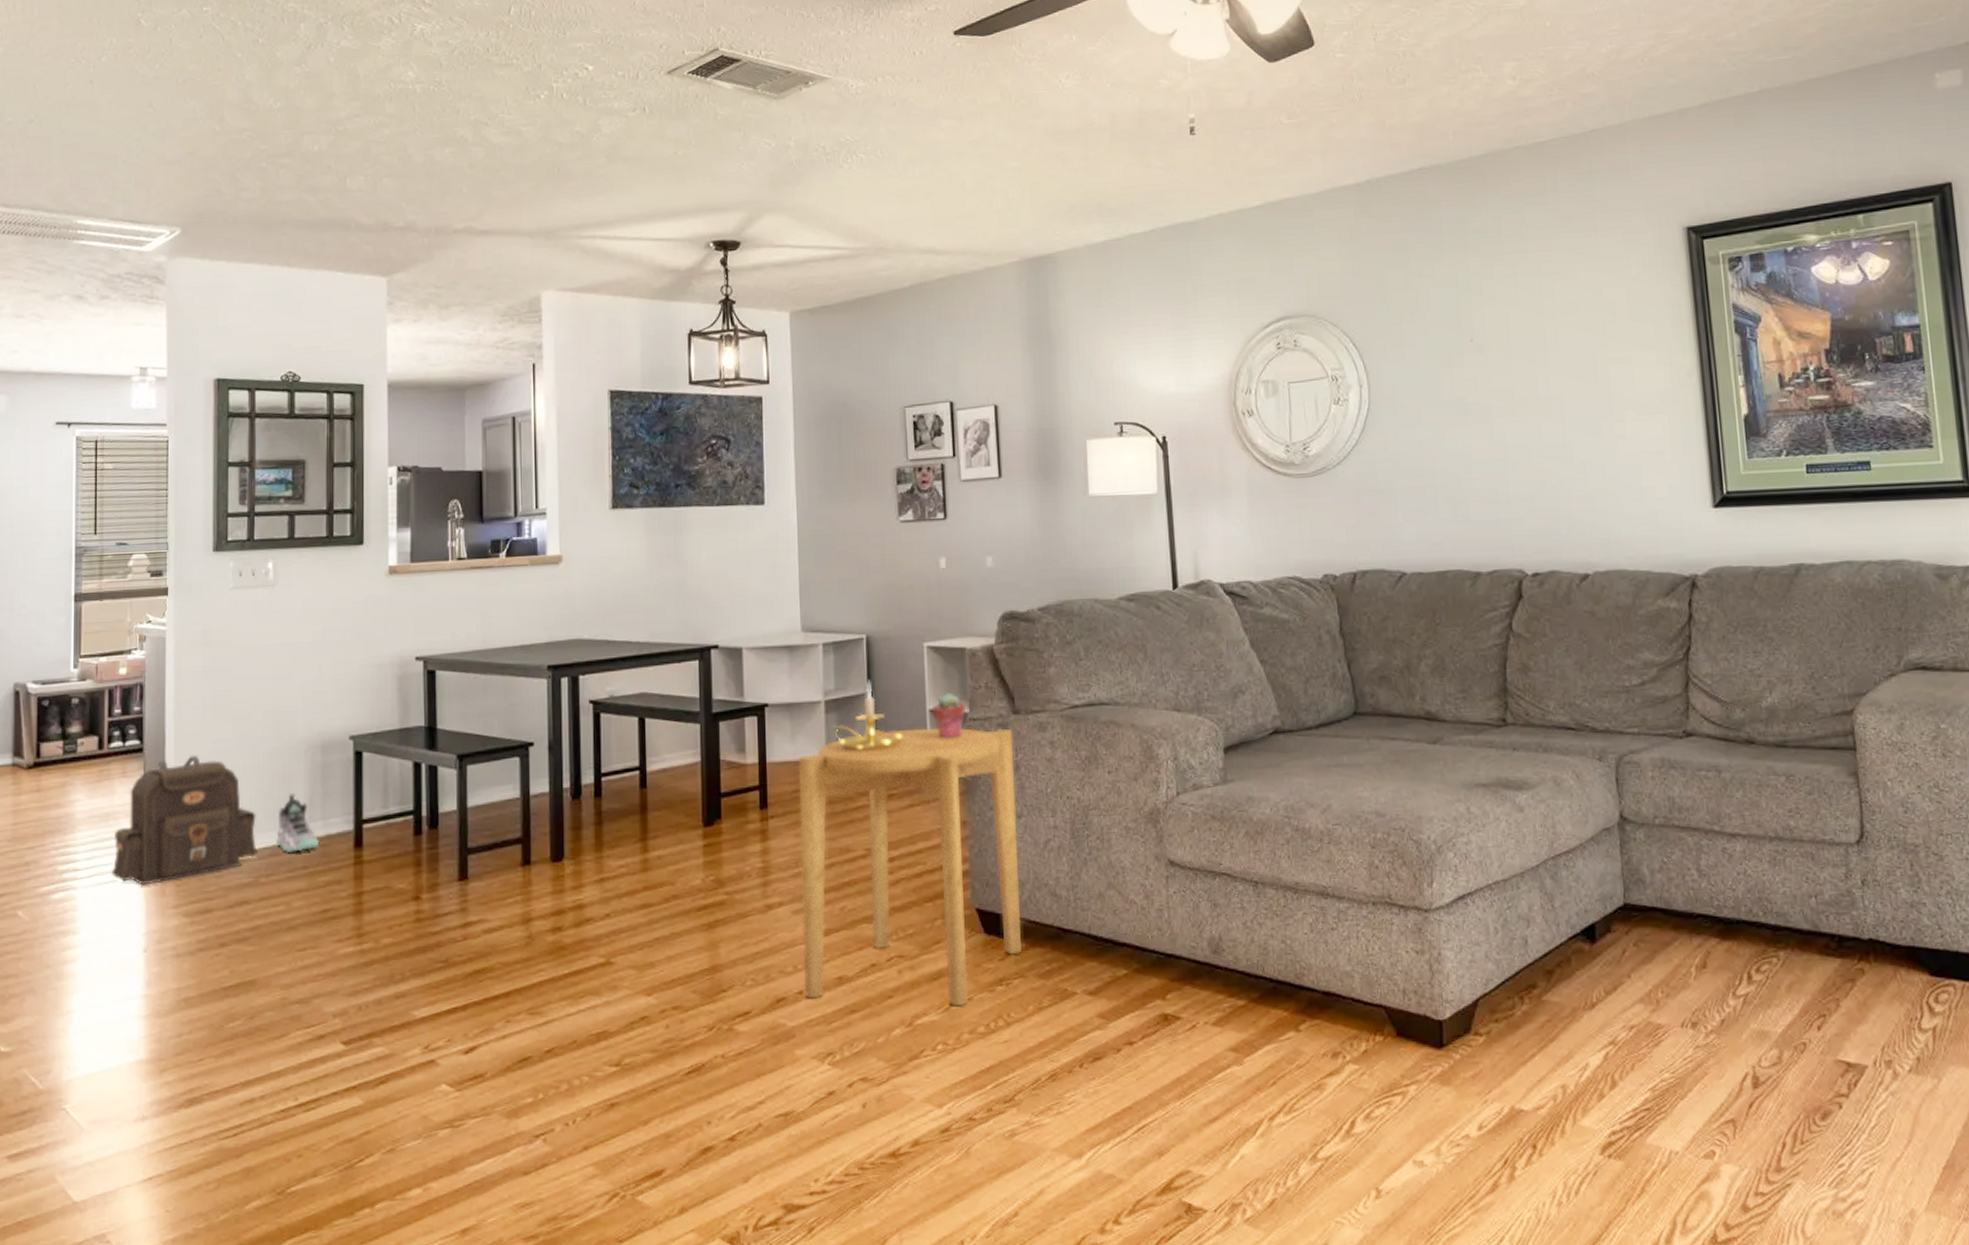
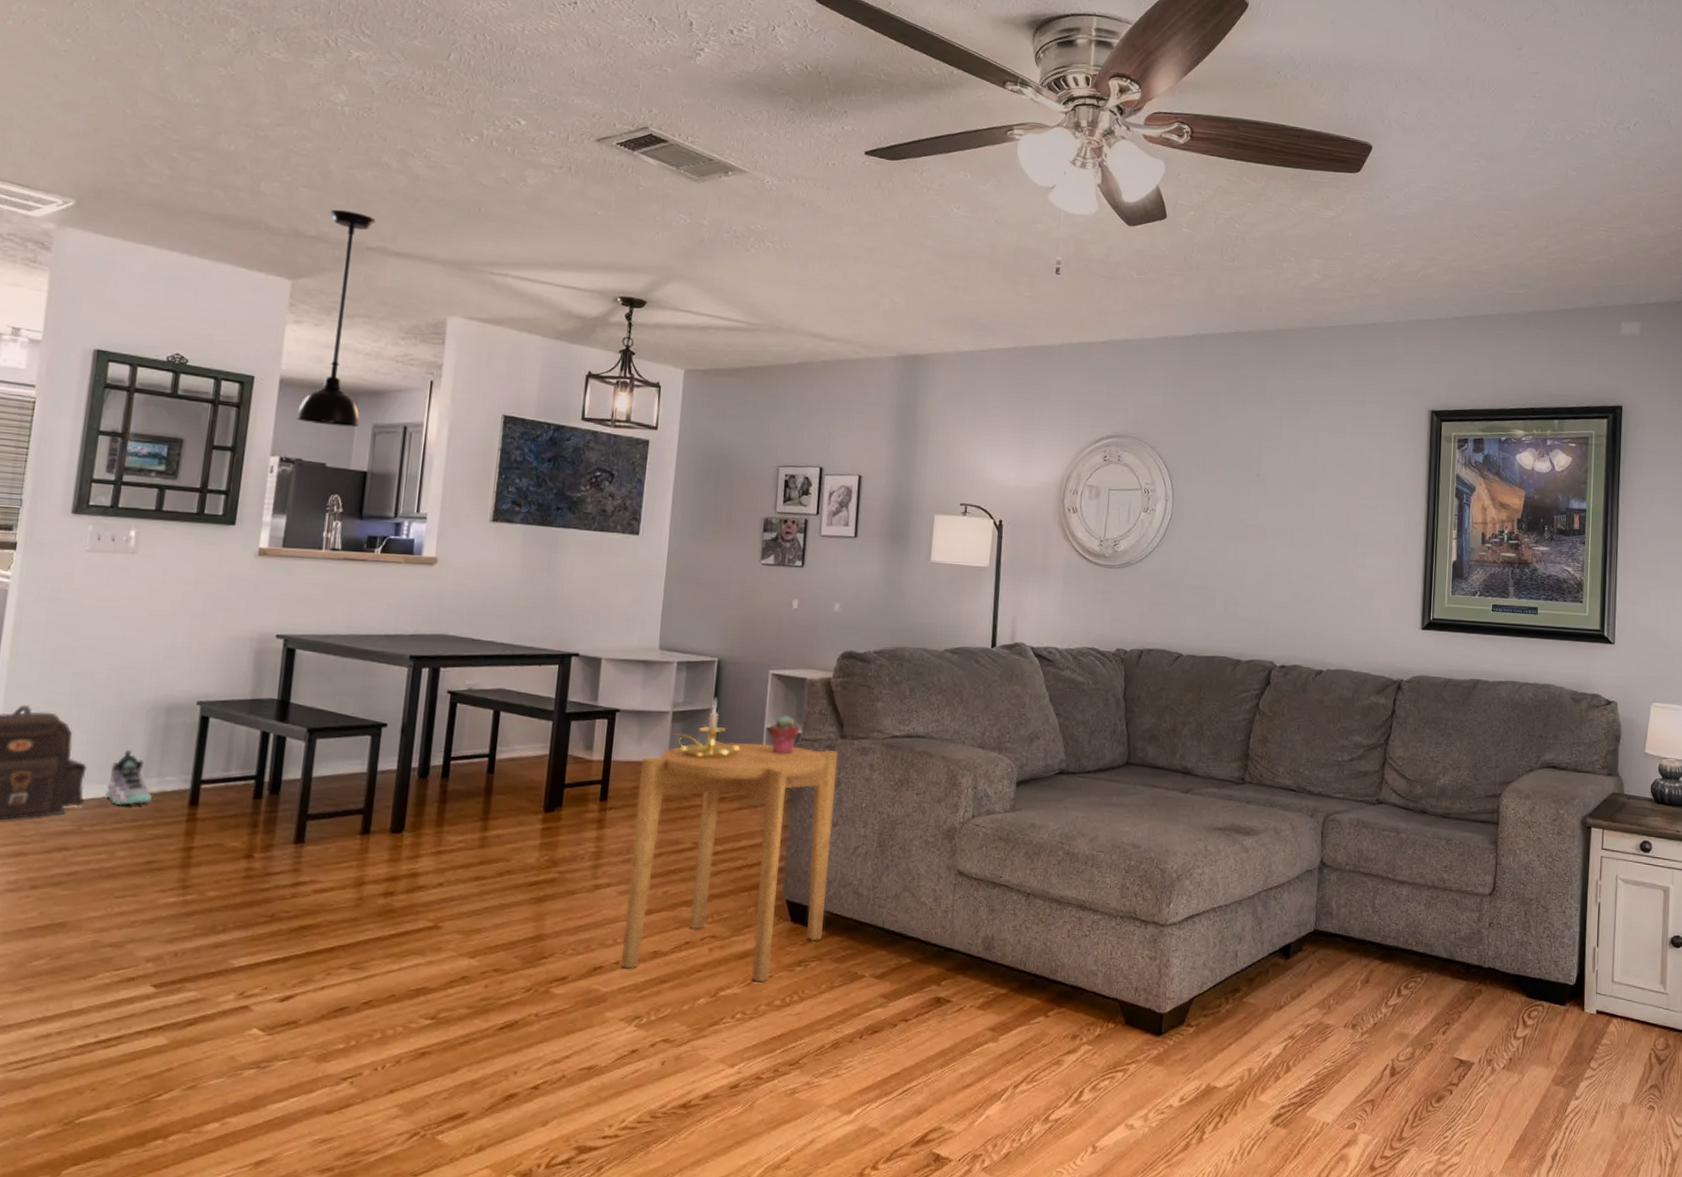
light fixture: none [407,194,468,426] -> present [295,210,376,427]

